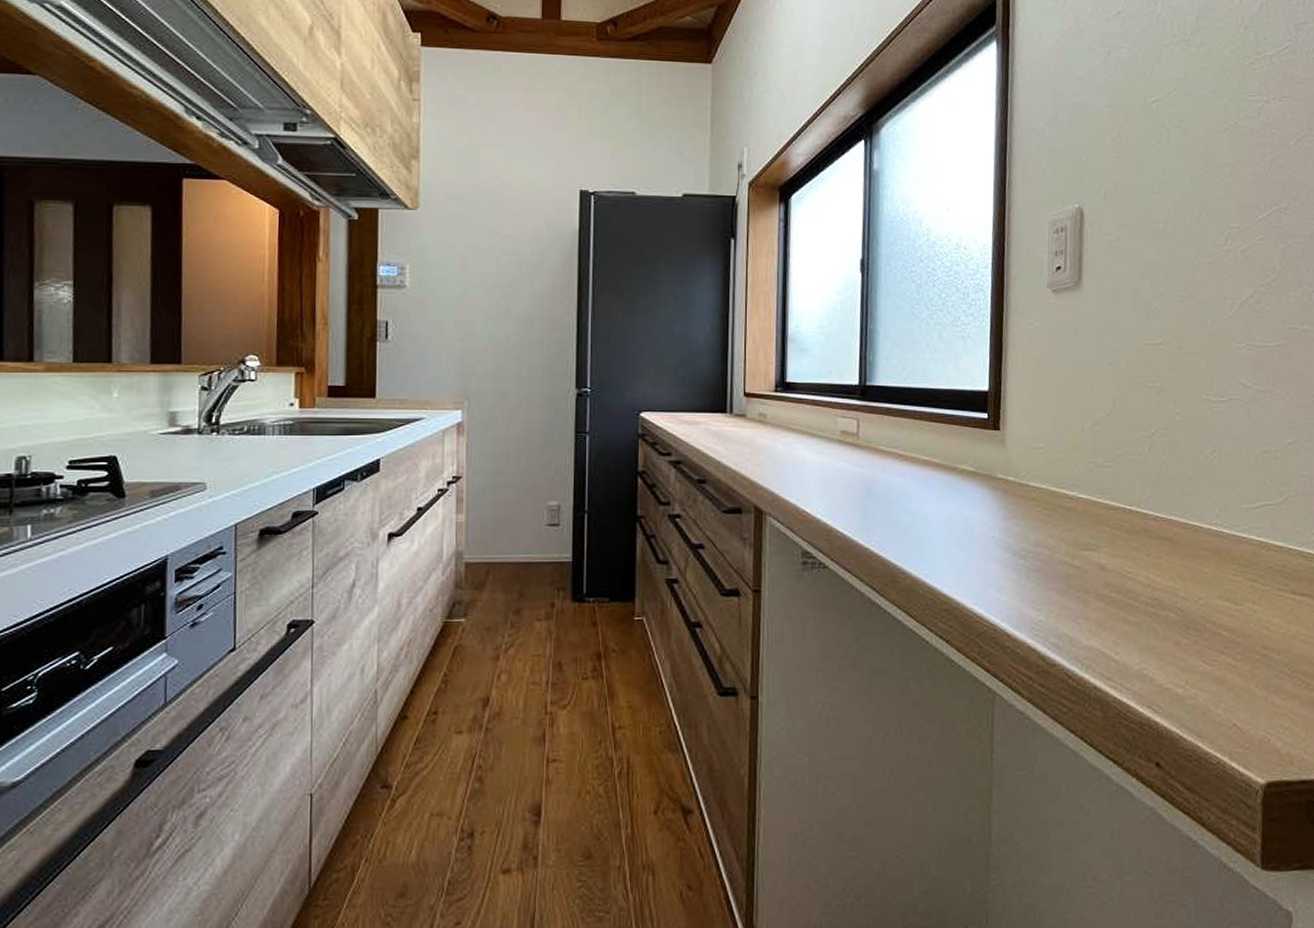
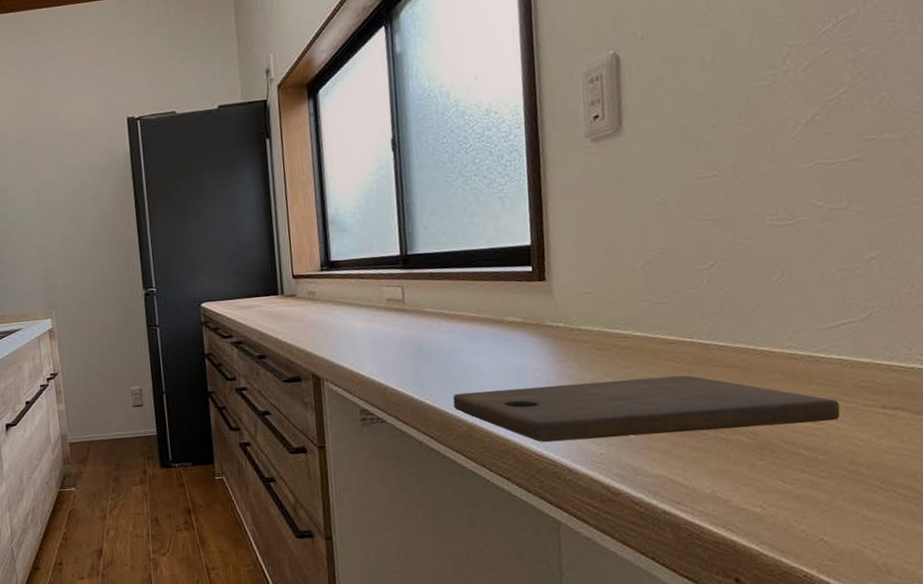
cutting board: none [899,542,1257,604] -> present [453,375,841,443]

